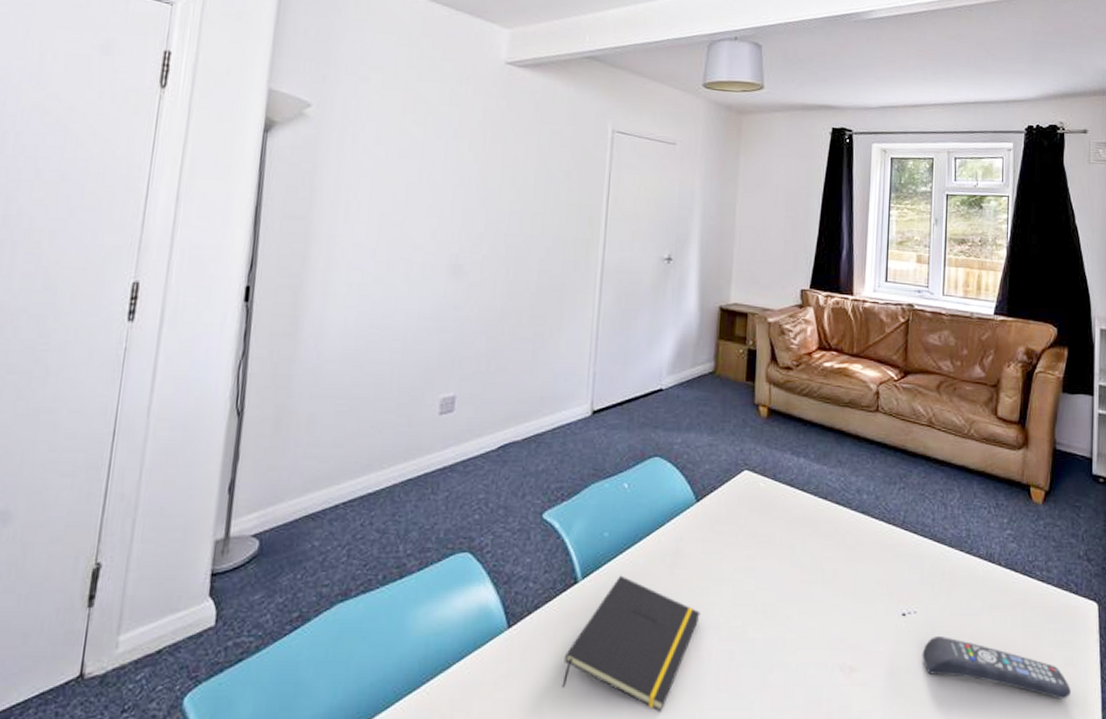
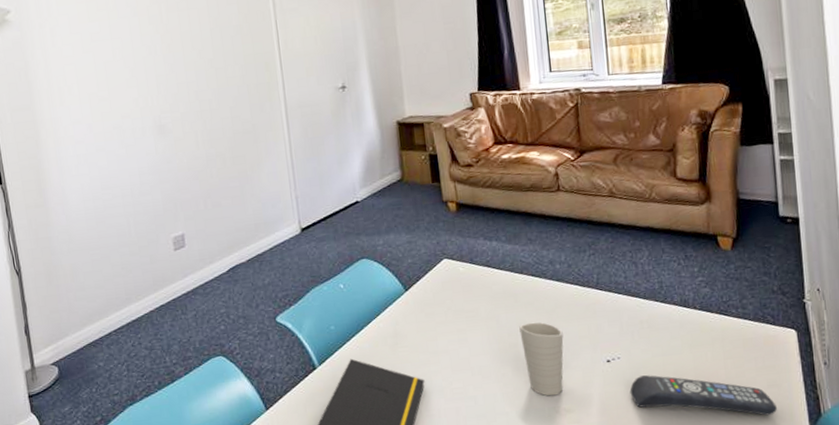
cup: none [814,558,860,649] -> present [519,322,564,396]

